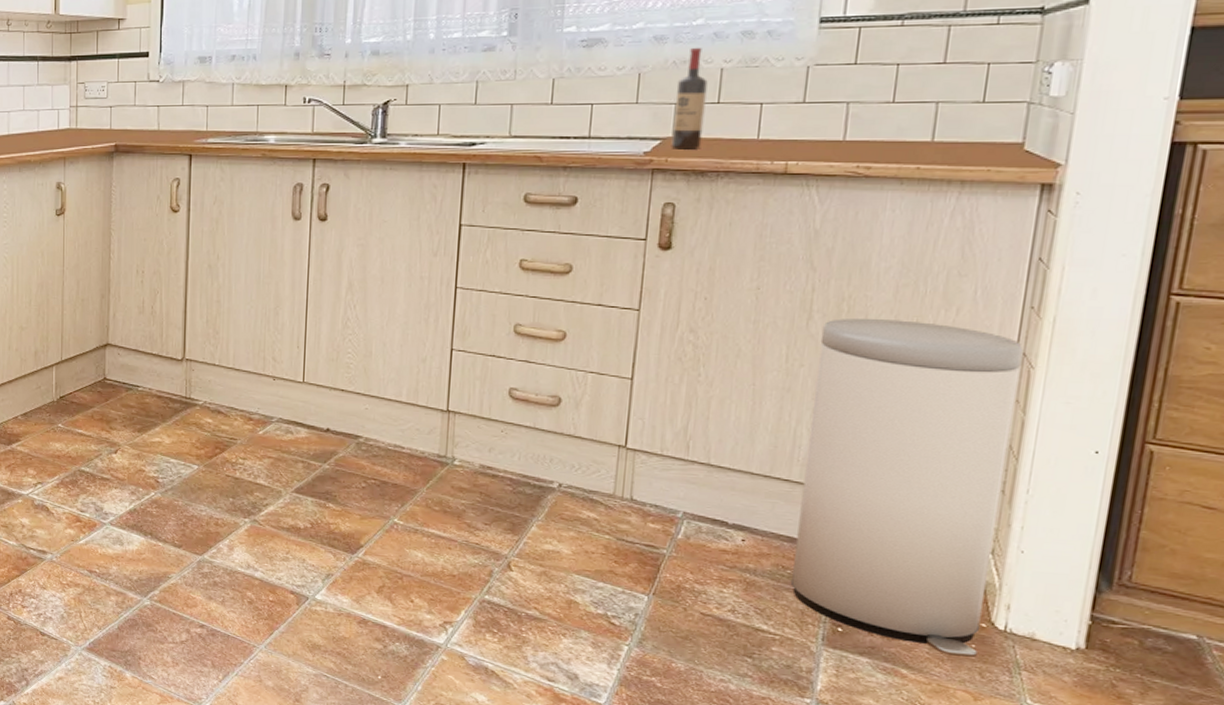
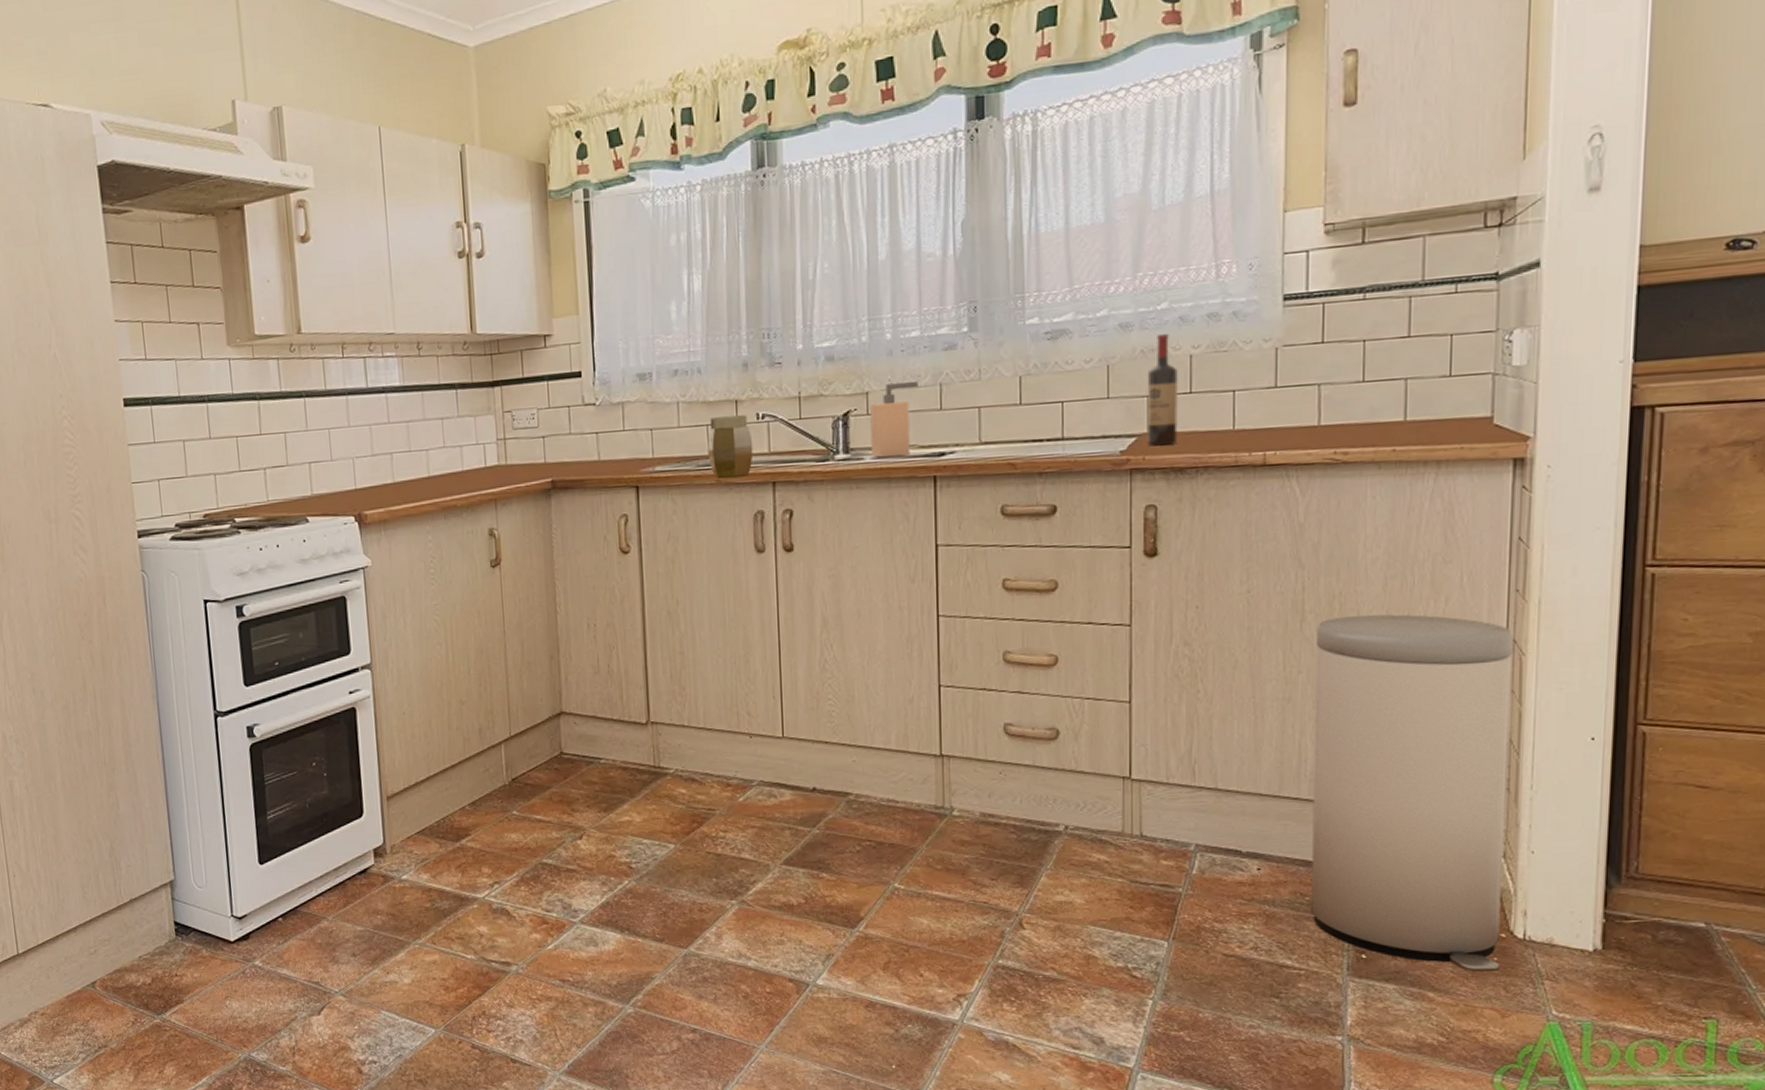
jar: none [256,98,298,154] -> present [707,415,754,480]
soap dispenser: none [406,78,456,144] -> present [870,382,918,458]

